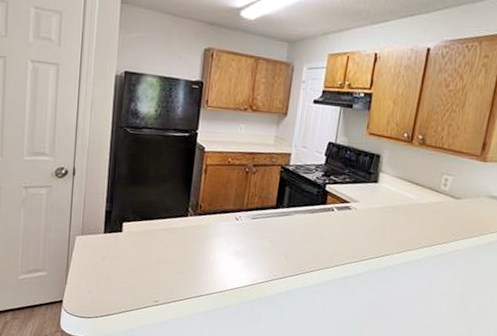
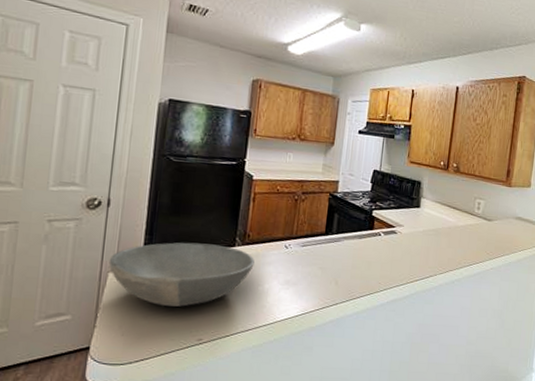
bowl: none [76,210,206,271] -> present [109,242,255,307]

